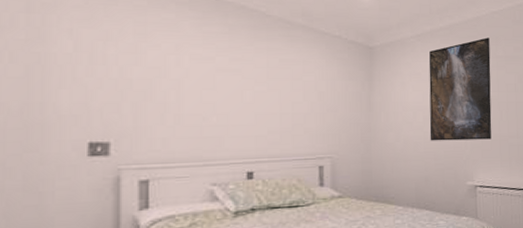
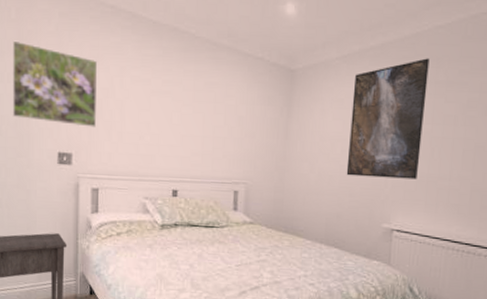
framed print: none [15,13,145,111] -> present [12,40,98,127]

